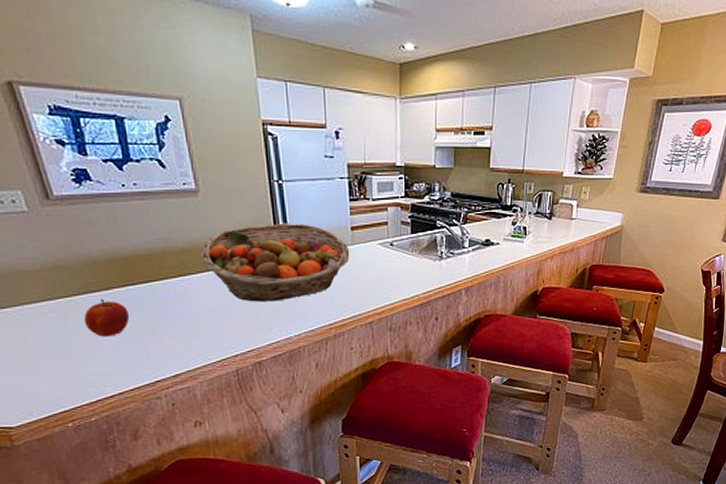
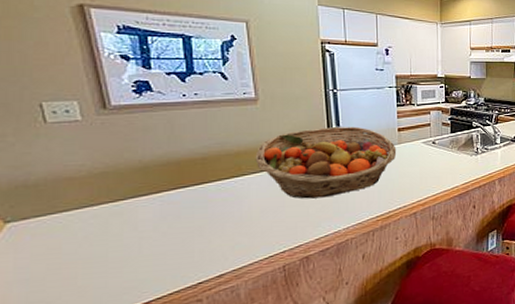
apple: present [84,298,130,337] -> none [127,202,177,241]

